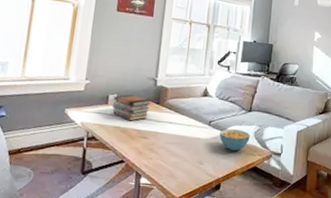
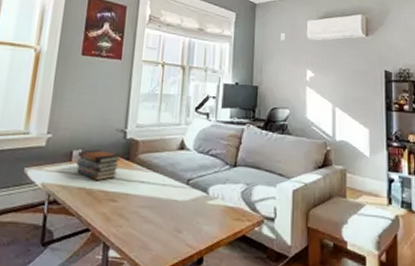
cereal bowl: present [220,129,250,151] -> none [200,188,236,216]

